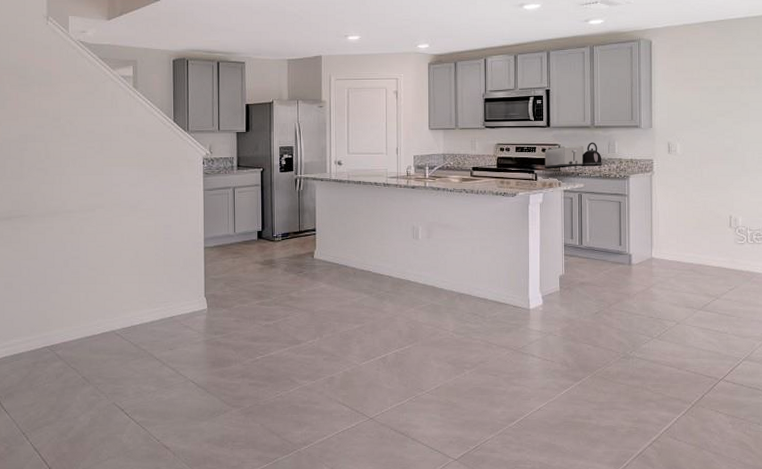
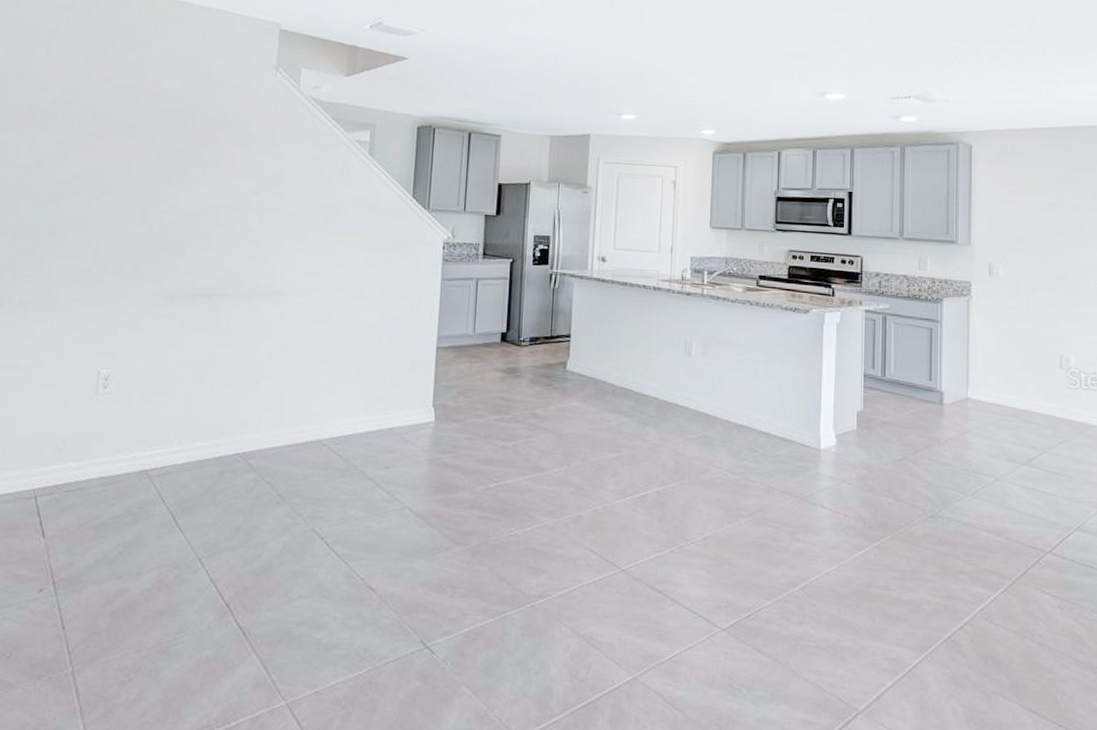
toaster: present [544,146,584,168] -> none [844,259,890,285]
kettle: present [581,142,602,167] -> none [886,256,911,286]

